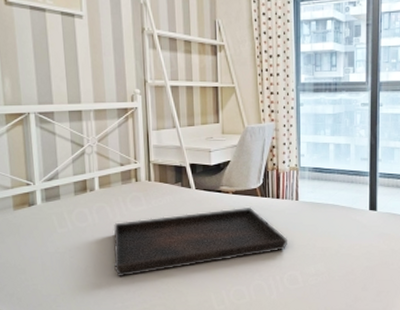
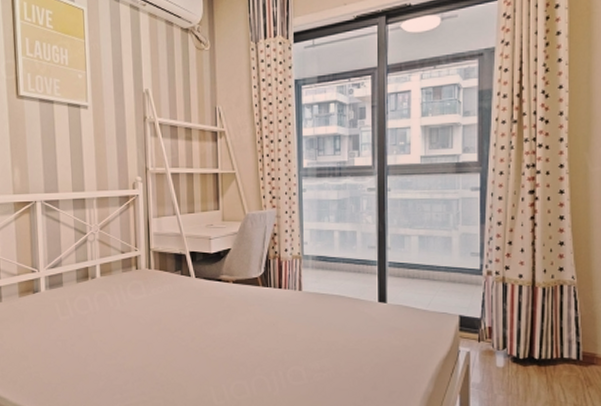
serving tray: present [113,206,288,276] -> none [113,296,291,366]

